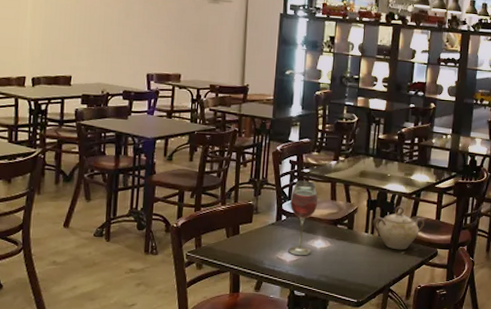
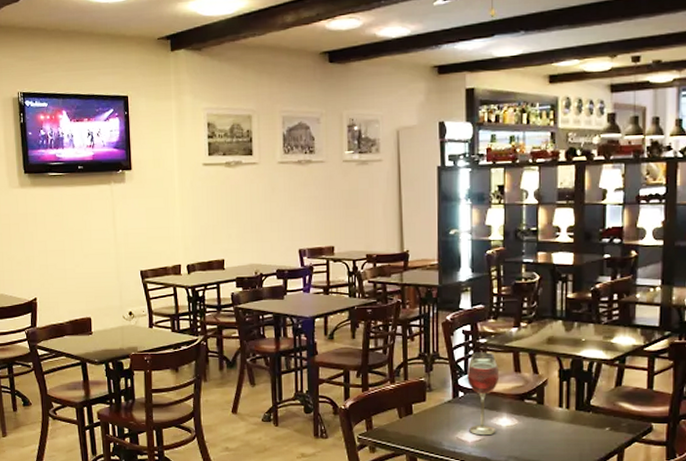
sugar bowl: present [373,206,425,250] -> none [567,375,634,426]

